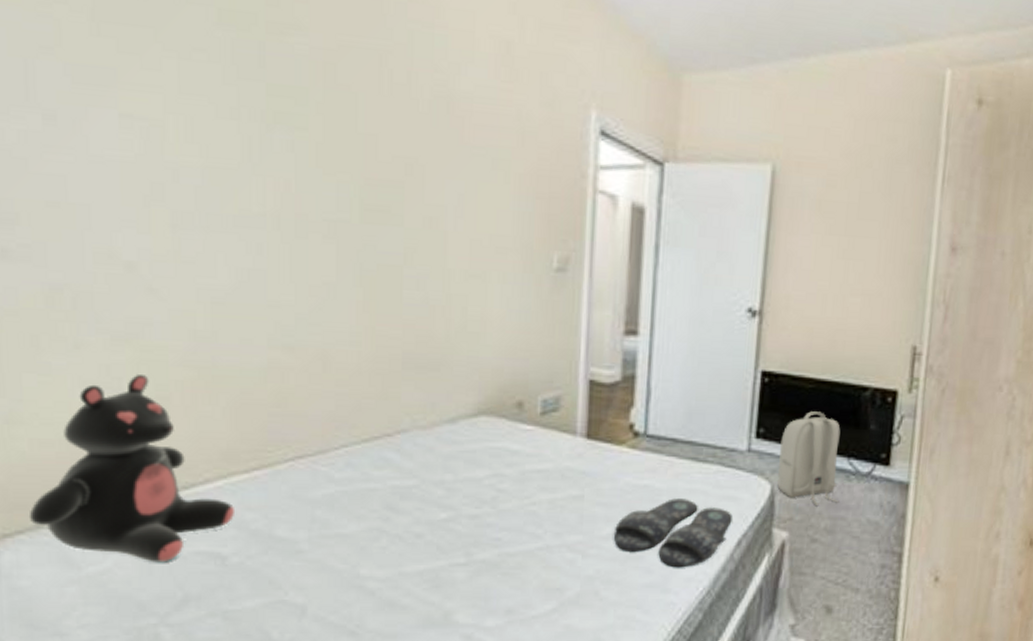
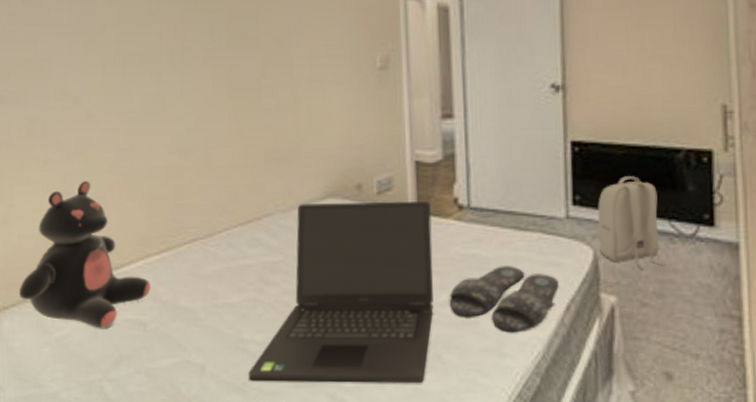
laptop: none [364,419,604,623] -> present [248,200,434,383]

